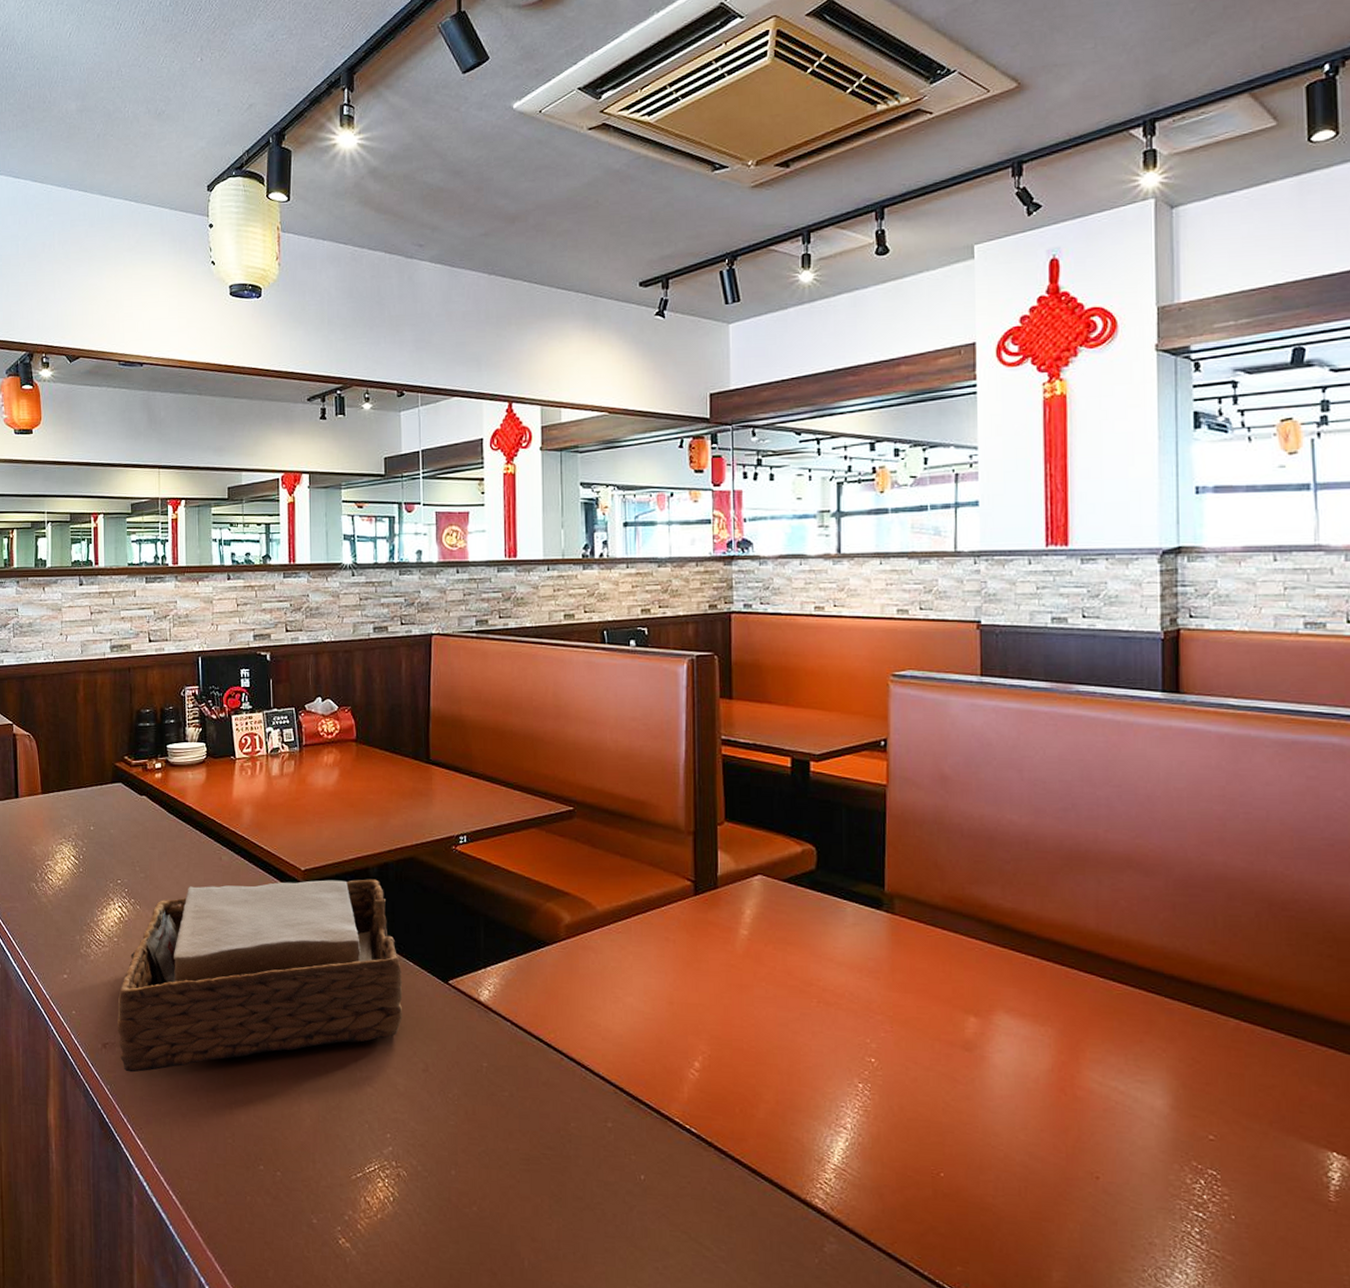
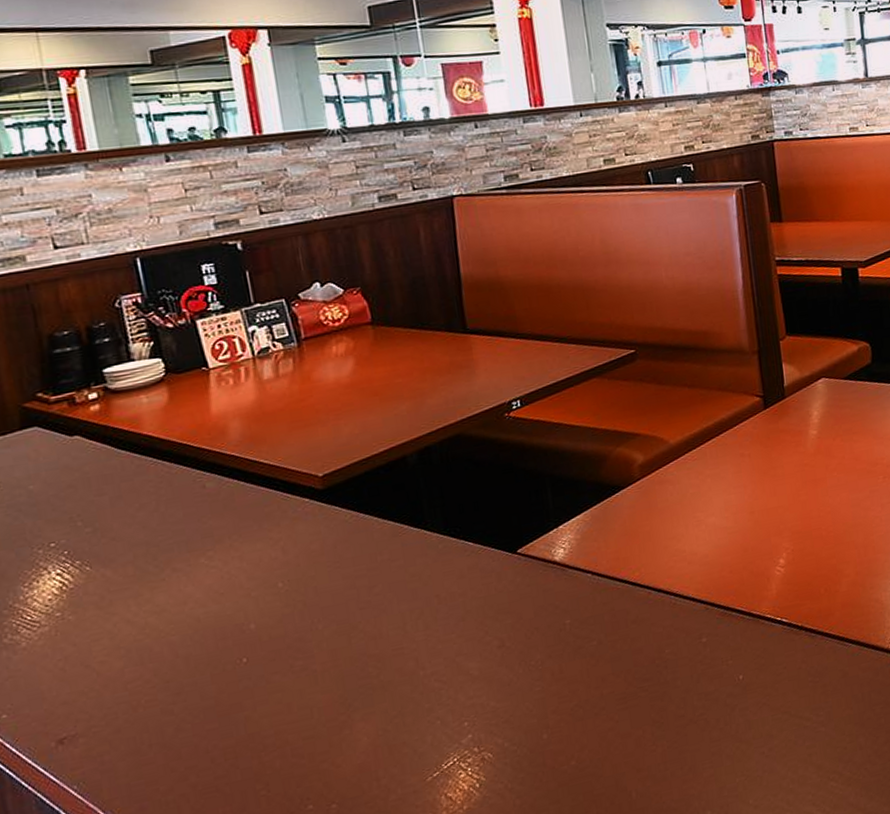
napkin holder: present [117,879,403,1073] -> none [73,466,468,762]

